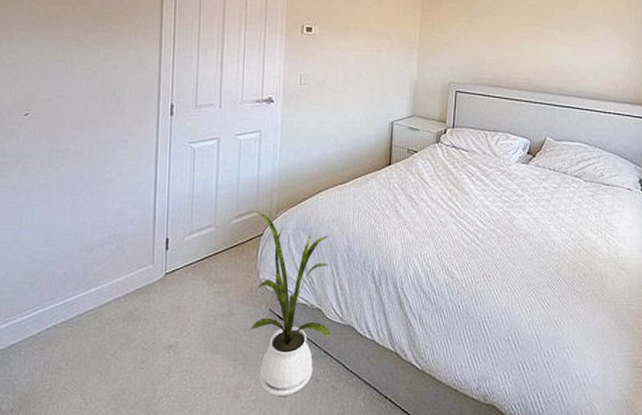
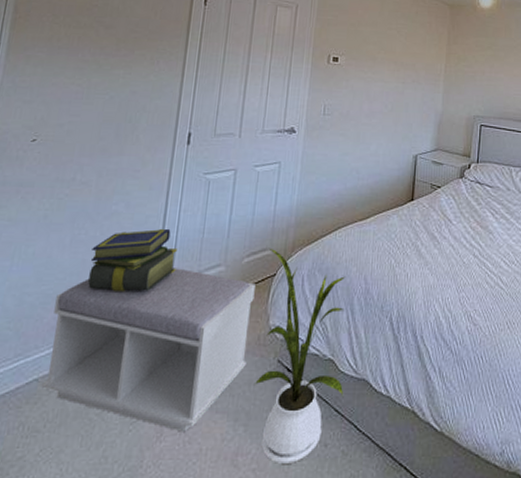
bench: none [61,229,245,370] -> present [42,268,256,432]
stack of books: none [91,193,170,251] -> present [88,228,177,292]

